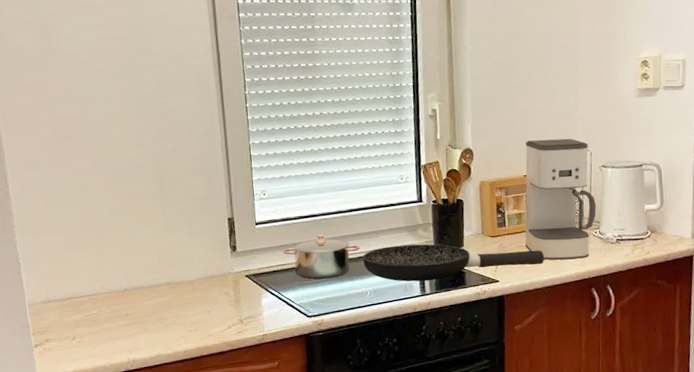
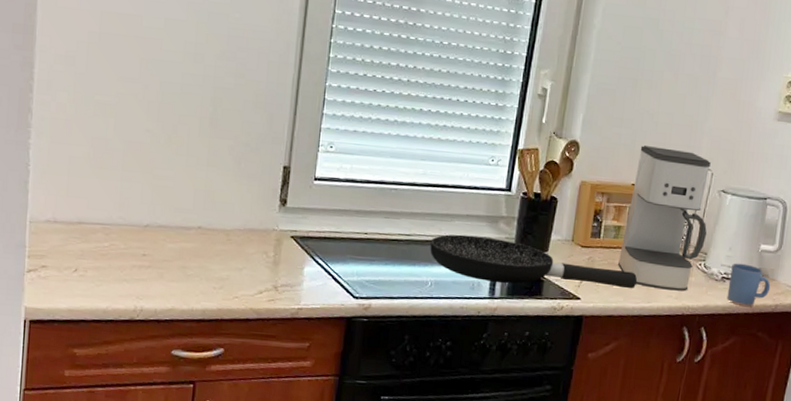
cooking pot: present [282,234,360,279] -> none [339,205,429,258]
mug: none [623,224,661,261] -> present [727,263,771,306]

